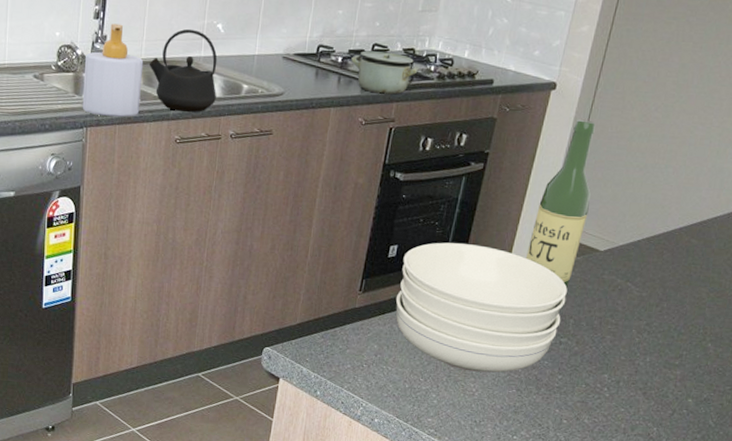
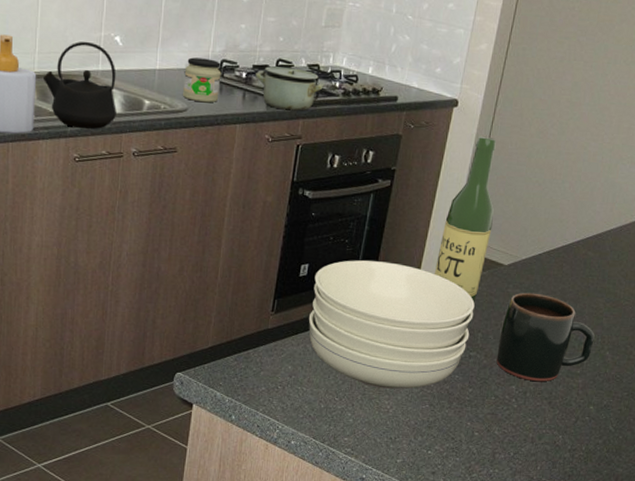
jar: none [280,43,318,87] -> present [183,57,221,103]
mug: none [588,279,696,372] -> present [496,292,595,382]

